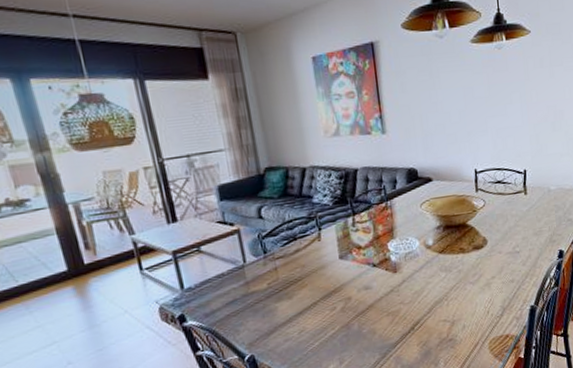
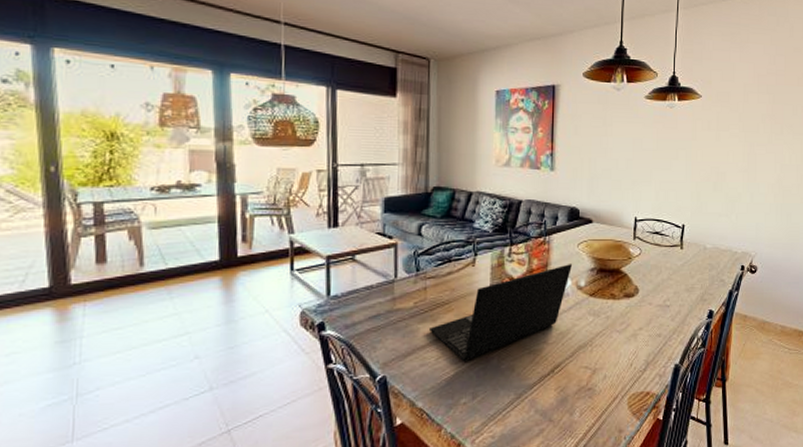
laptop: none [287,225,418,332] -> present [430,264,572,362]

